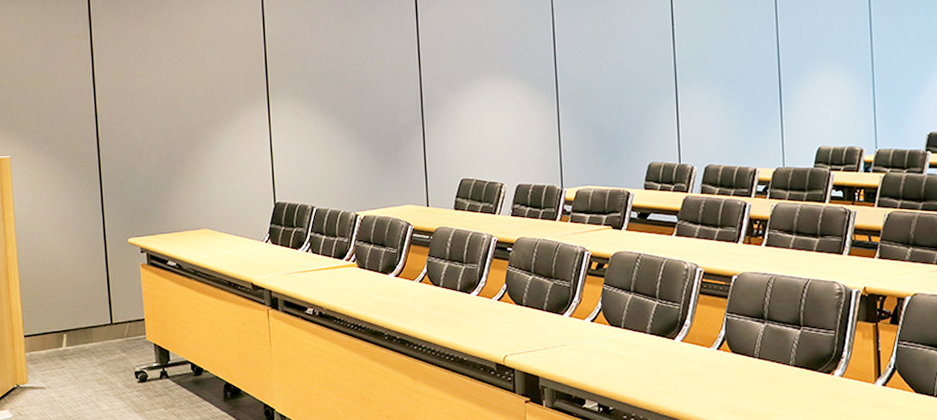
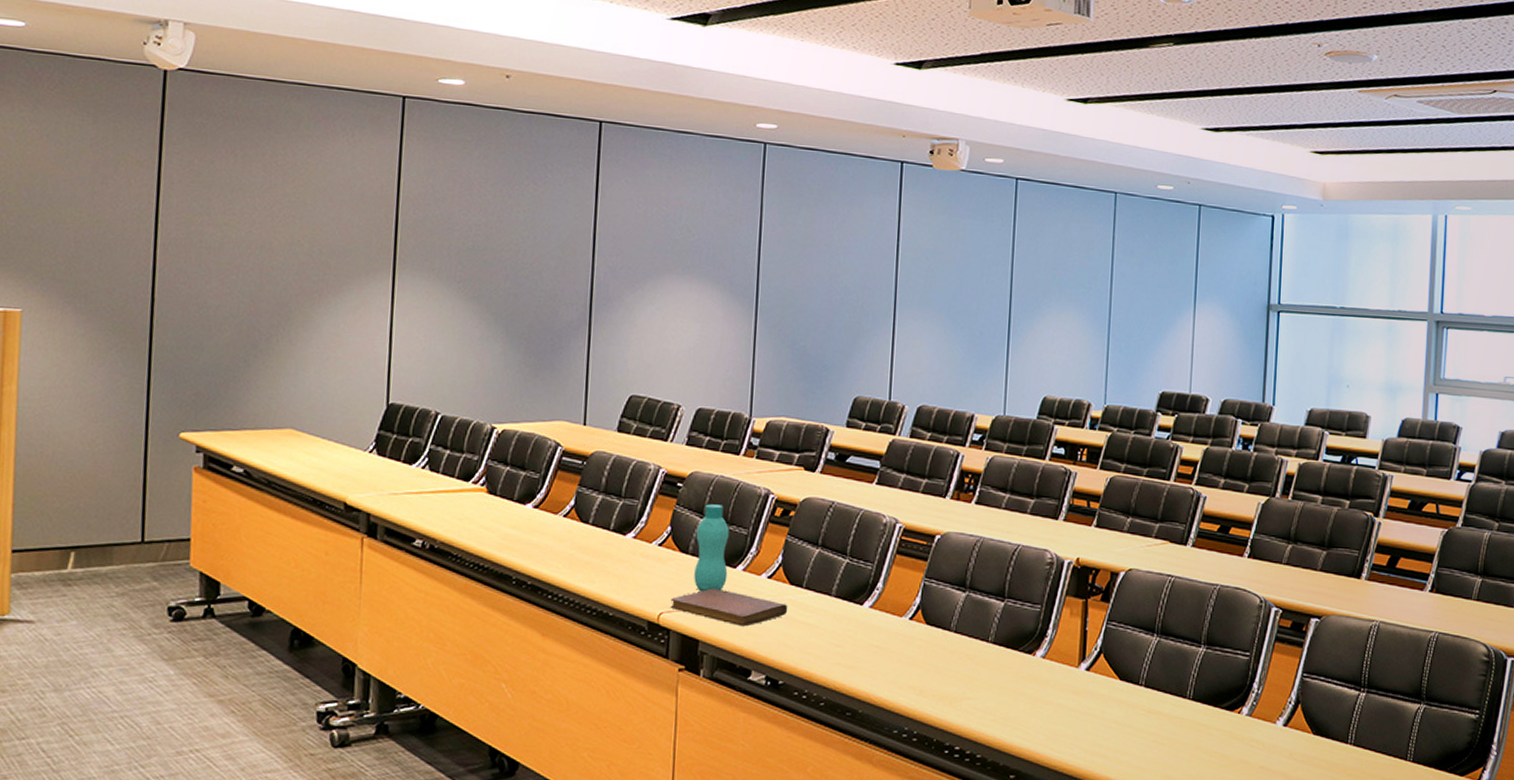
notebook: none [512,332,611,363] -> present [670,588,788,627]
bottle: none [527,263,557,336] -> present [694,504,729,592]

